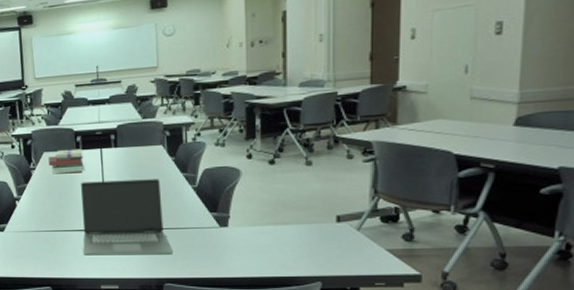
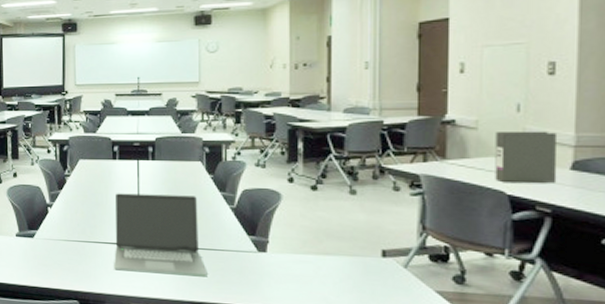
books: present [48,148,85,174] -> none [83,158,121,184]
binder: none [443,90,503,142] -> present [495,131,558,183]

